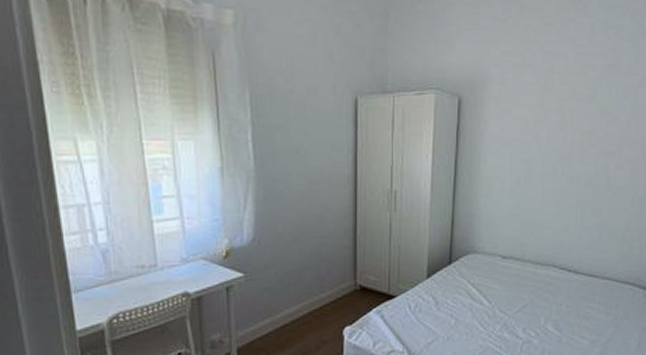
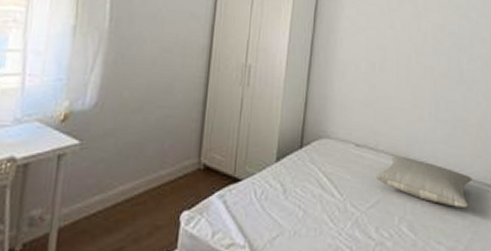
pillow: none [522,264,616,306] -> present [375,156,472,207]

